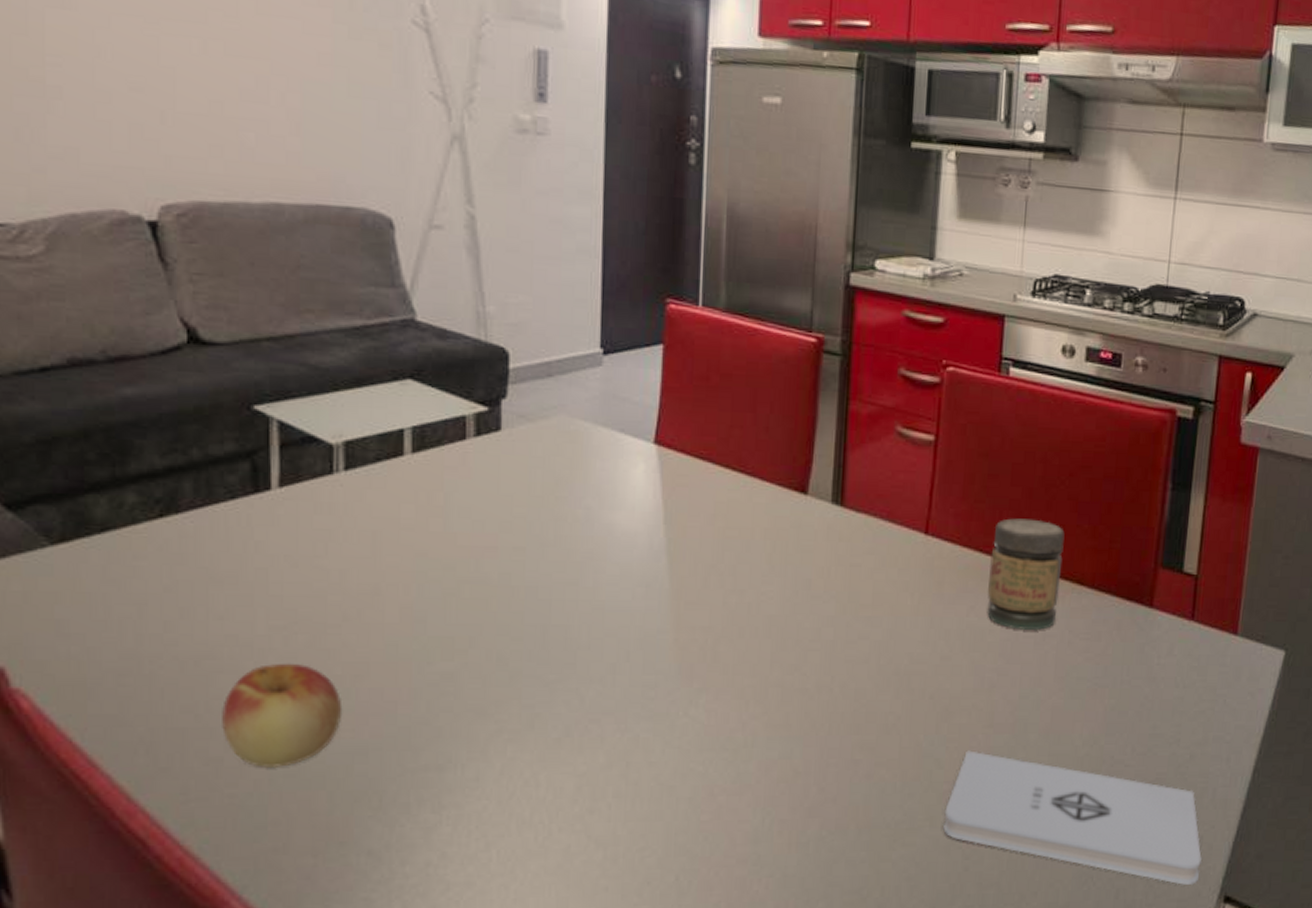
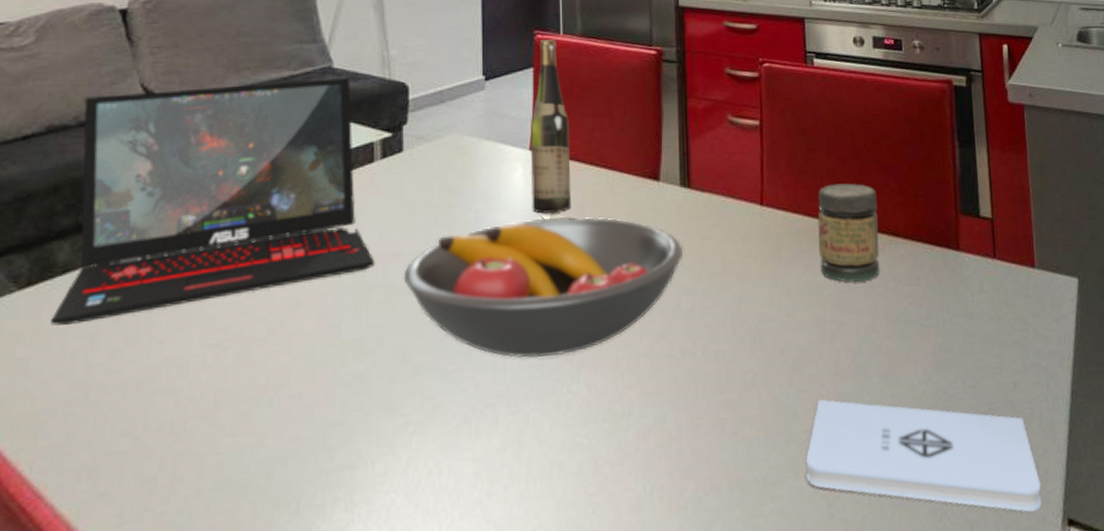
laptop: none [91,327,465,590] -> present [50,78,374,326]
apple: present [222,663,343,769] -> none [157,378,266,483]
fruit bowl: none [499,523,829,677] -> present [403,216,684,359]
wine bottle: none [653,311,703,519] -> present [531,40,572,214]

